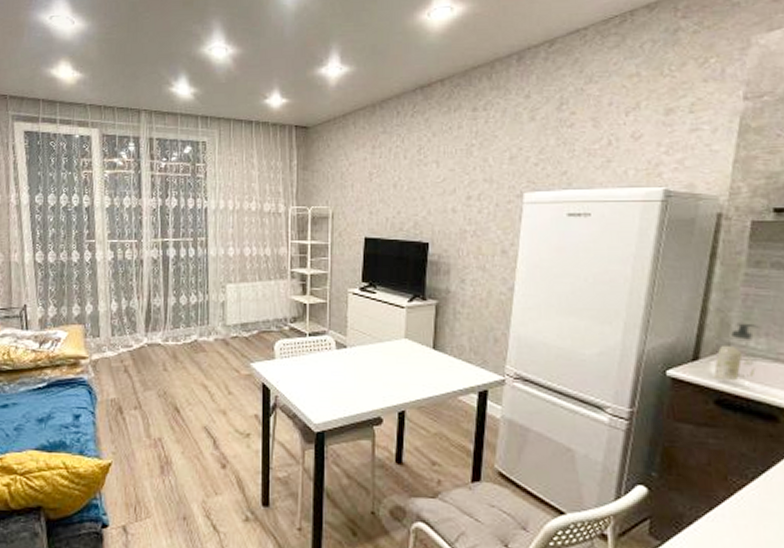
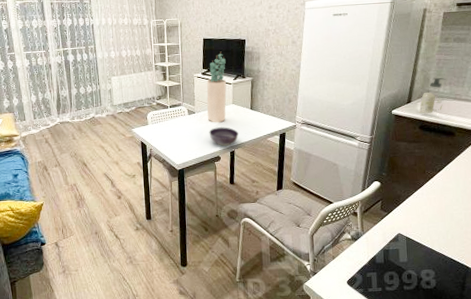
vase: none [364,258,399,366] -> present [206,51,227,123]
bowl: none [366,372,412,402] -> present [209,127,239,146]

